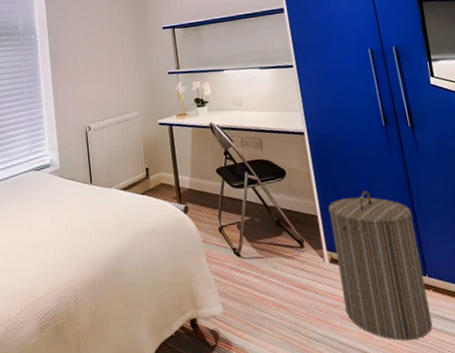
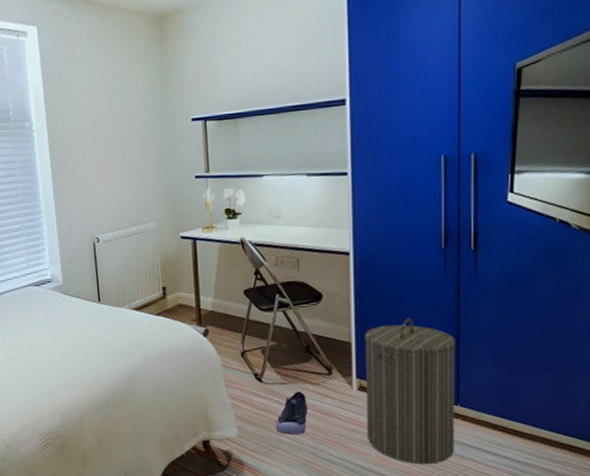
shoe: none [257,265,287,312] -> present [276,391,308,436]

